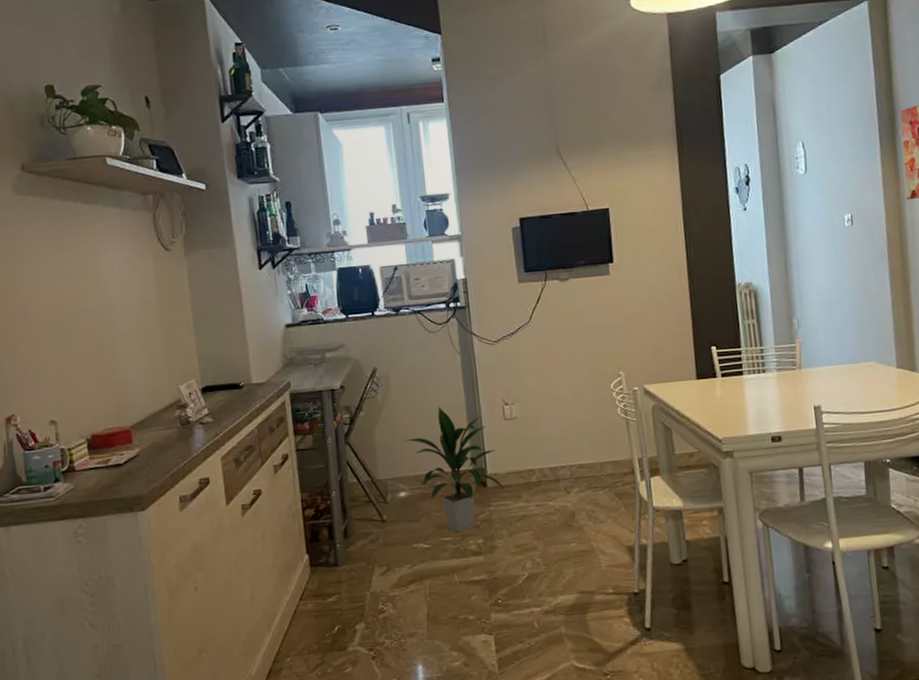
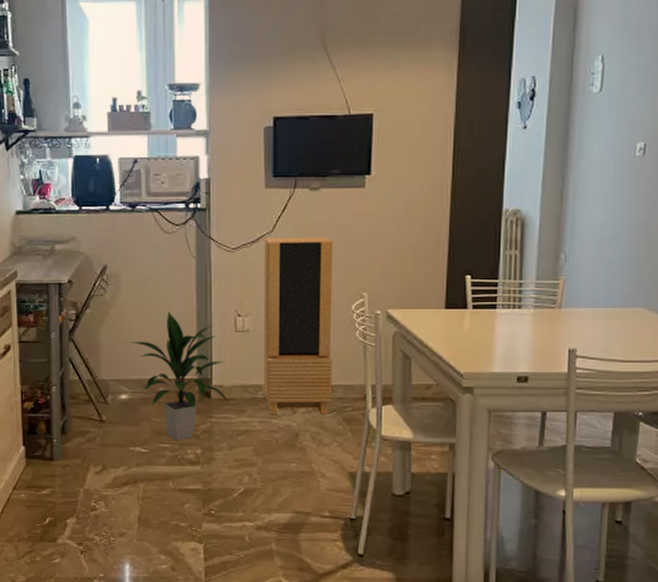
storage cabinet: none [522,323,603,497] -> present [263,237,333,415]

